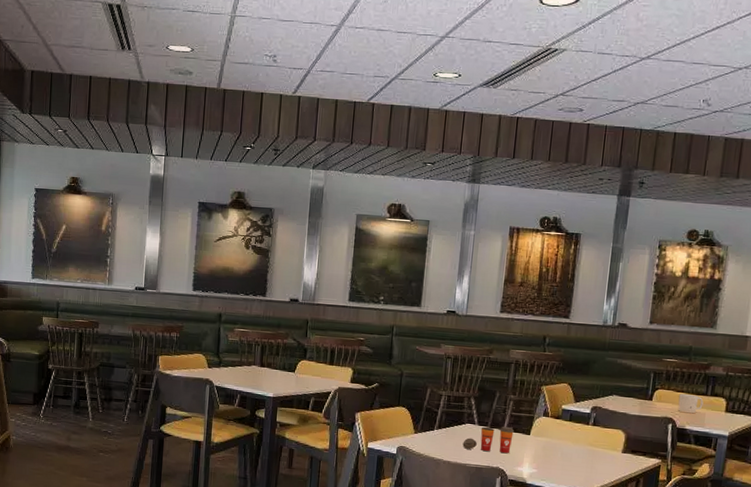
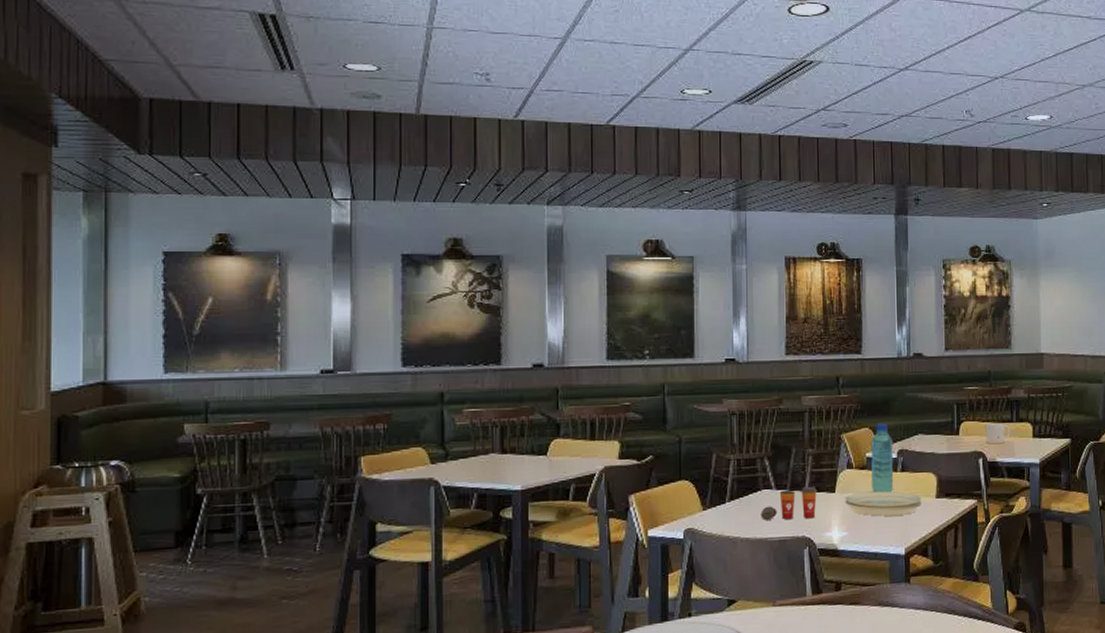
plate: none [537,438,608,463] -> present [845,491,922,517]
water bottle: none [563,381,589,442] -> present [871,423,894,493]

